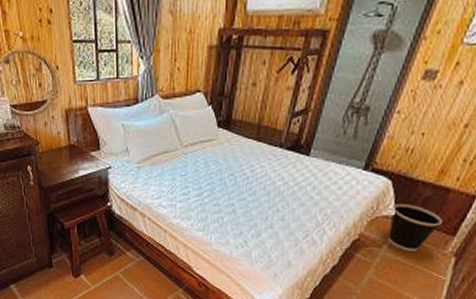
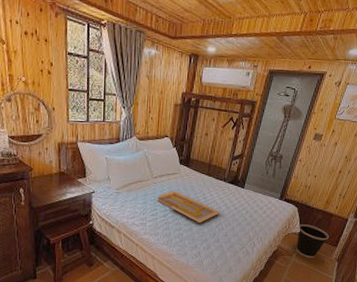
serving tray: none [189,162,276,204] -> present [157,190,221,223]

